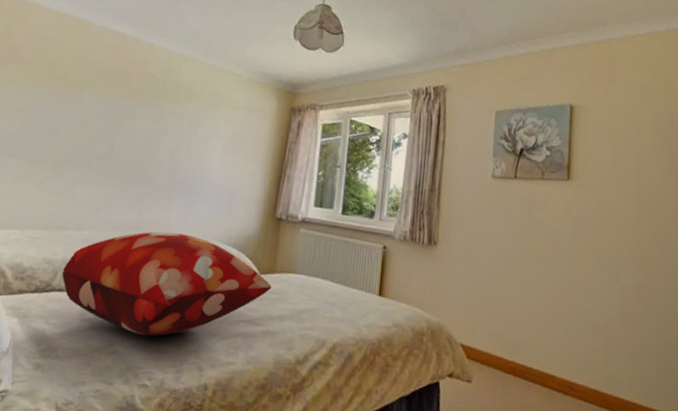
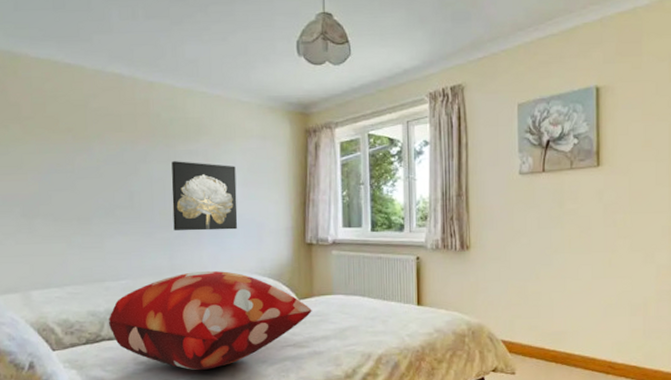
wall art: none [146,120,218,195] -> present [171,161,238,231]

